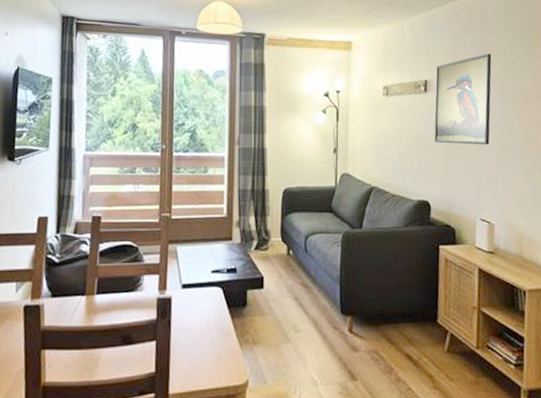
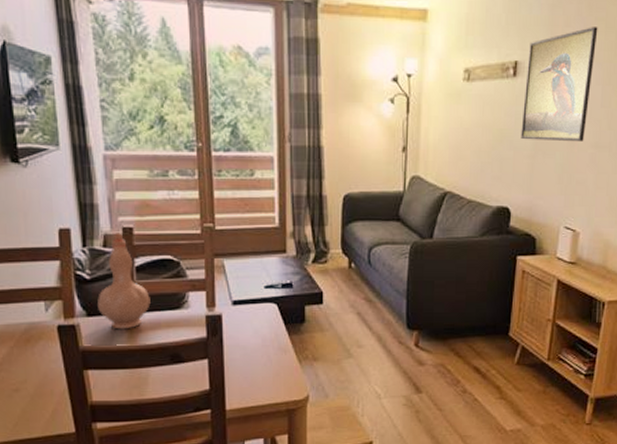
vase: none [62,220,109,310] -> present [98,231,151,329]

